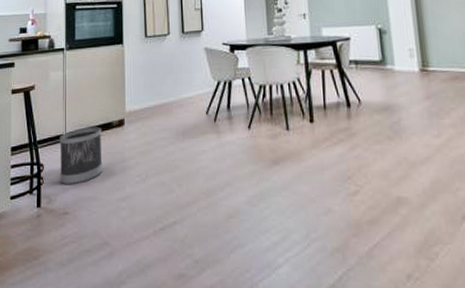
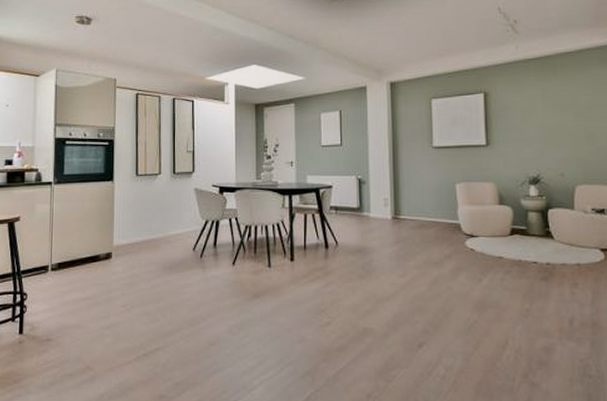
wastebasket: present [59,127,103,185] -> none [44,259,89,314]

